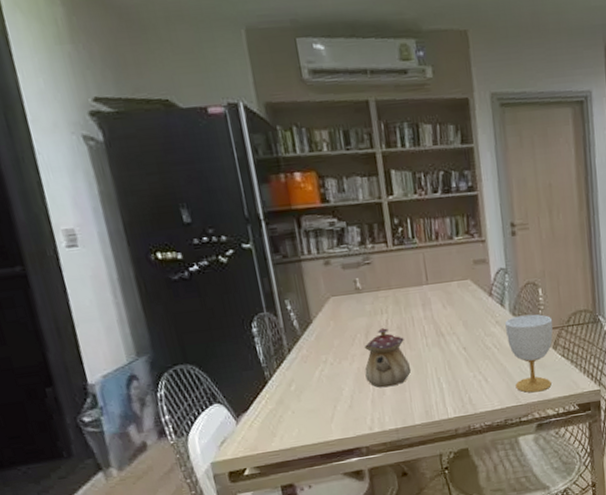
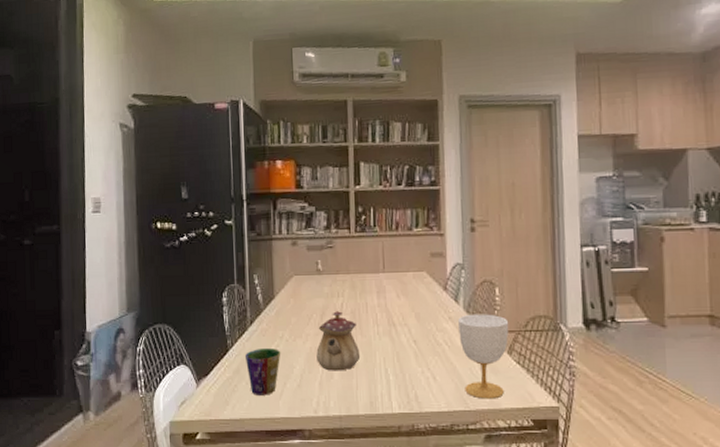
cup: none [286,373,327,423] -> present [244,347,281,395]

